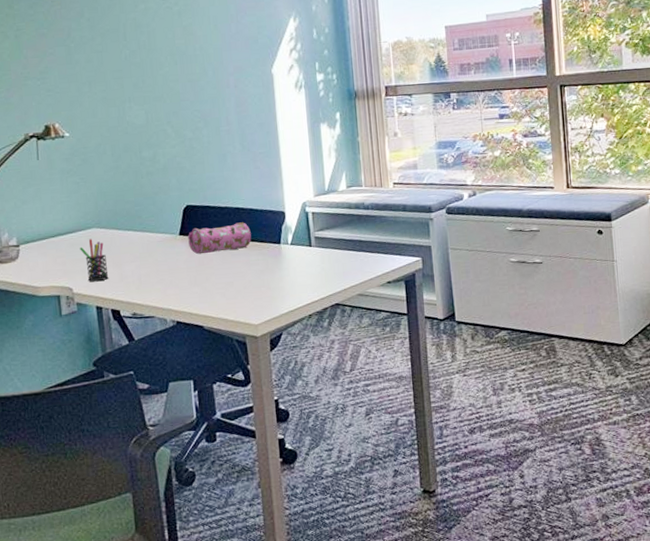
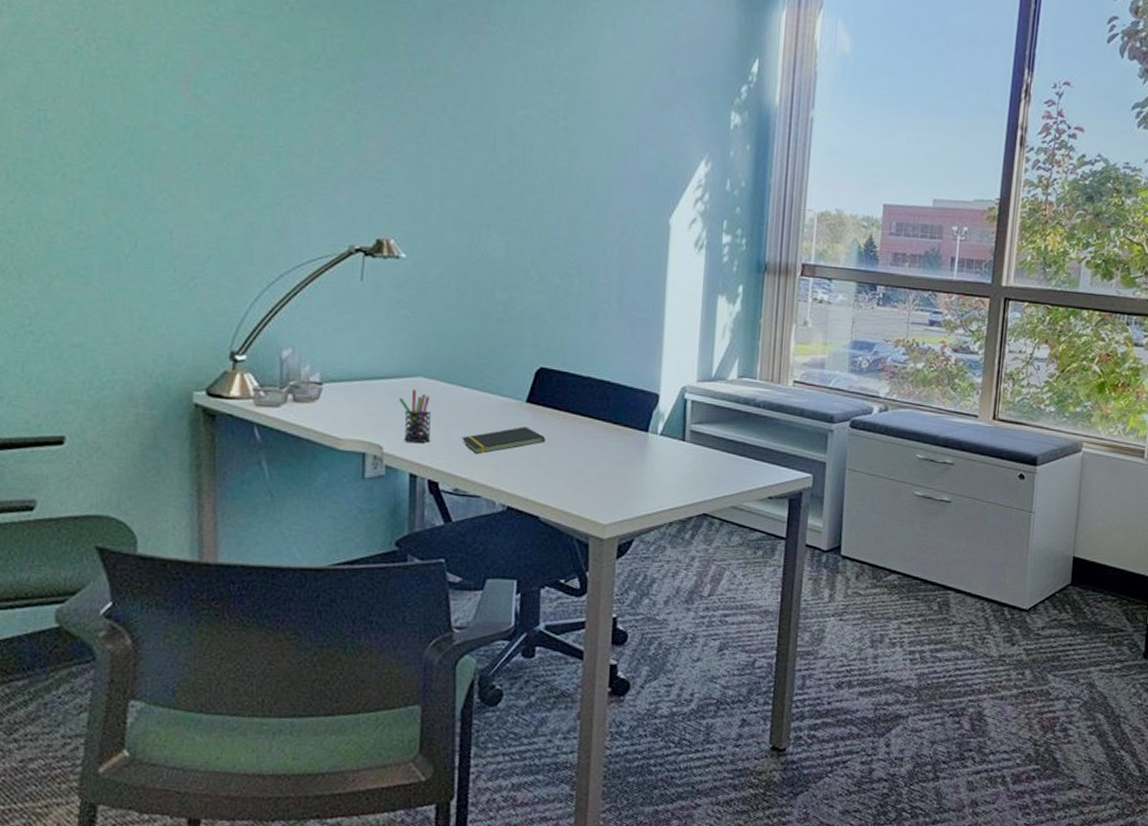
notepad: none [133,255,200,283] -> present [461,426,546,455]
pencil case: present [187,222,252,255] -> none [535,396,615,431]

